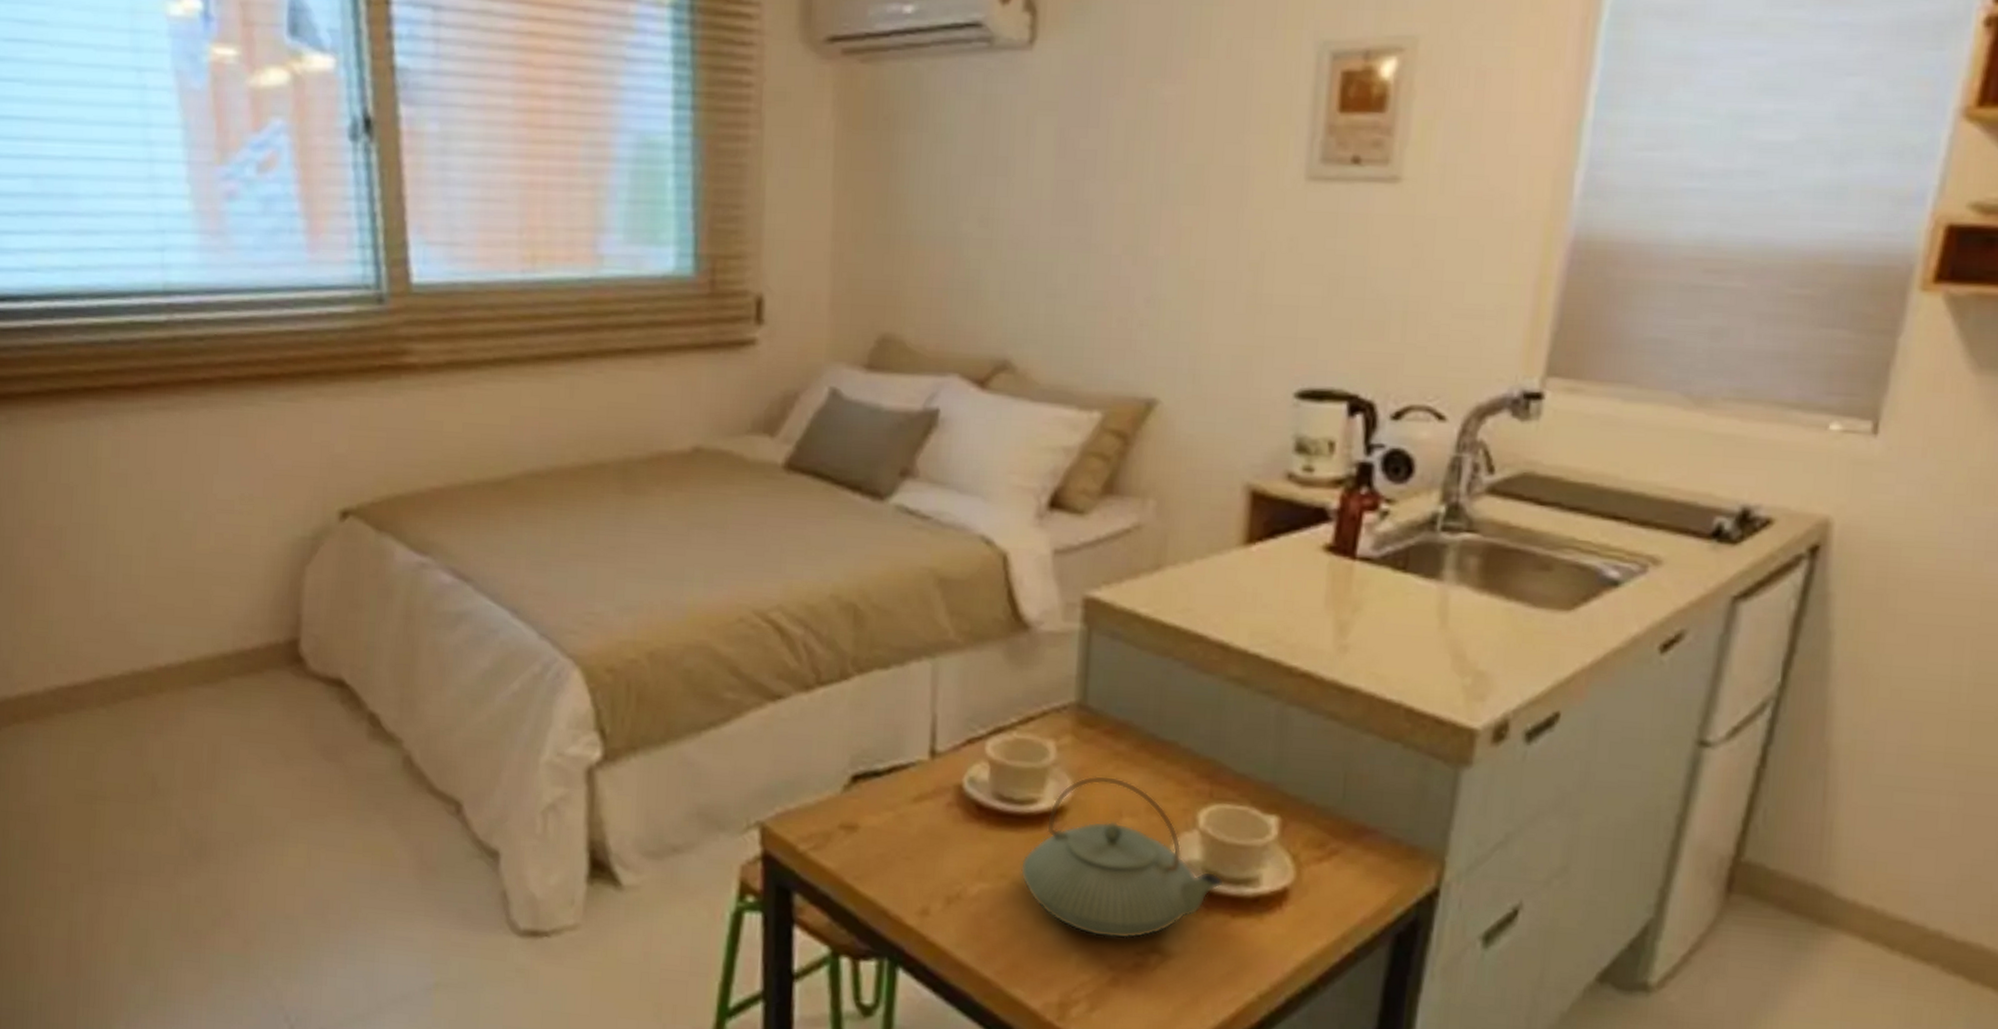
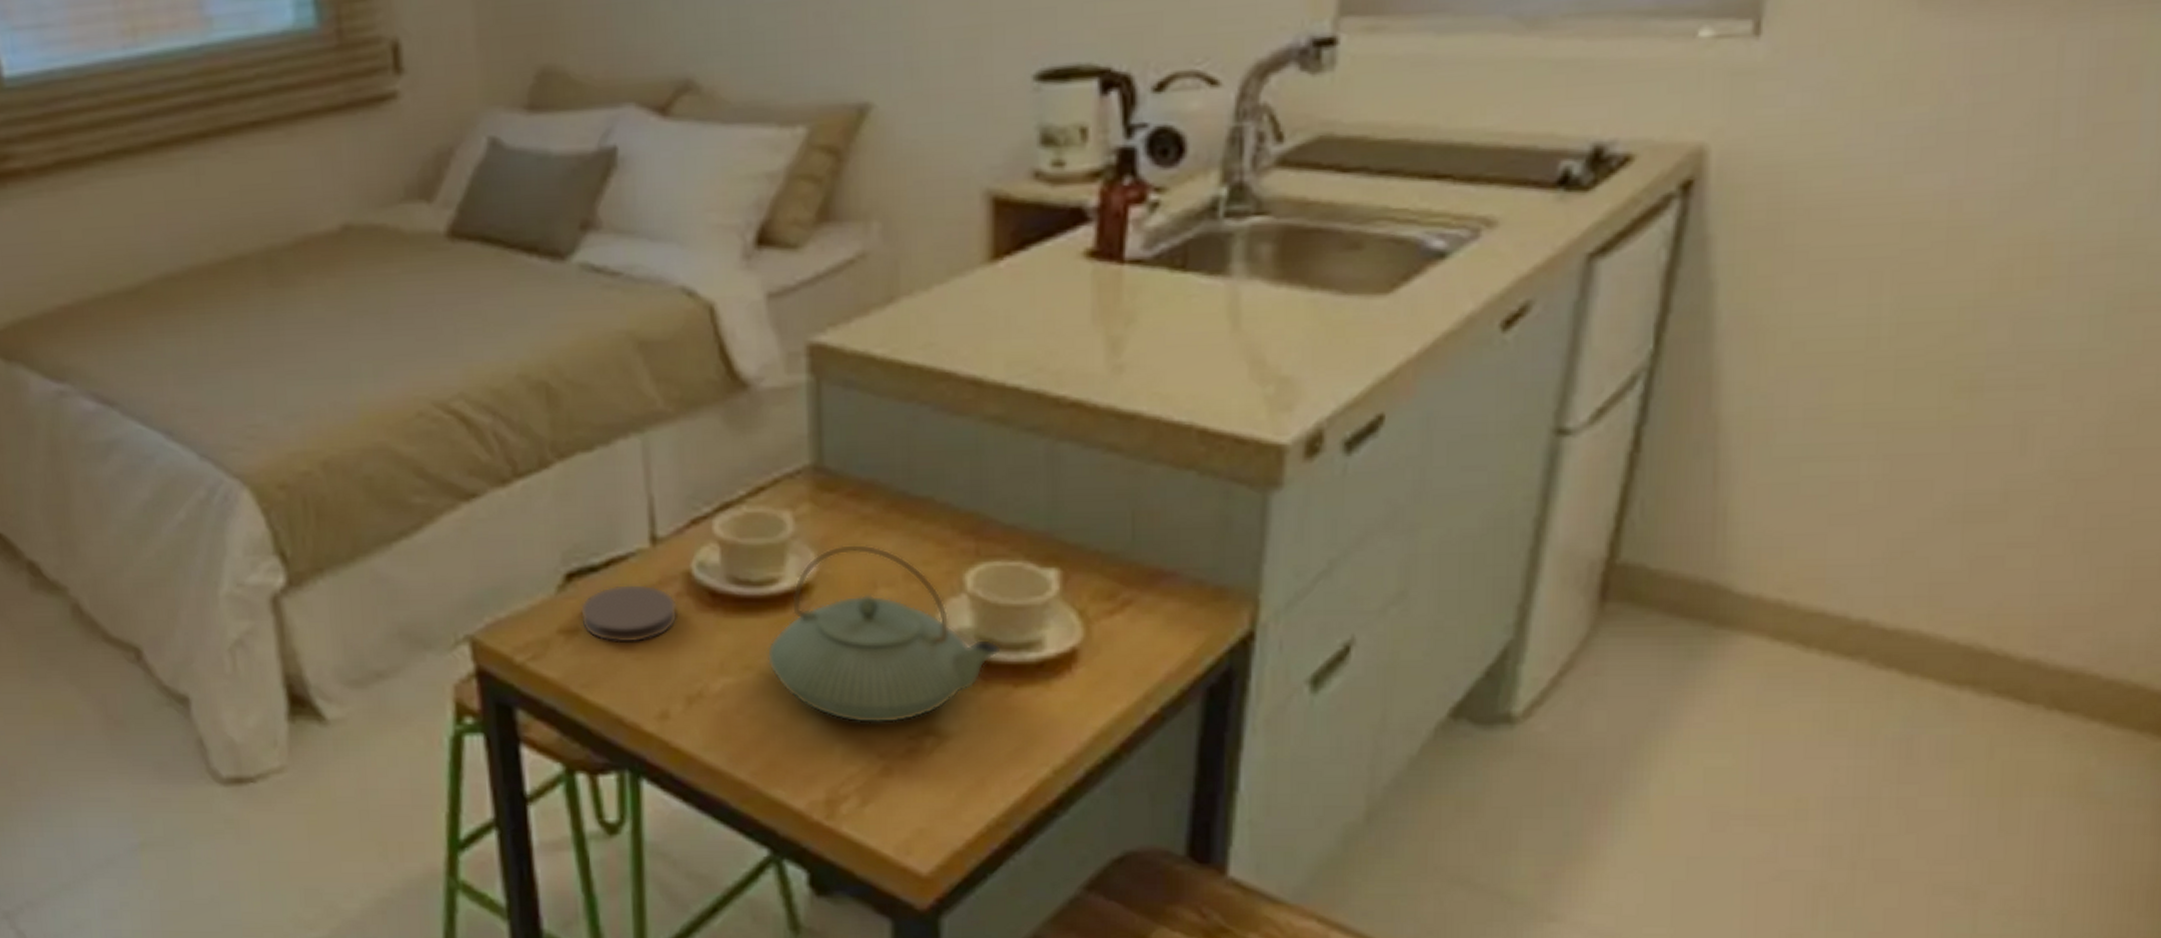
coaster: none [861,790,947,844] -> present [580,583,677,643]

